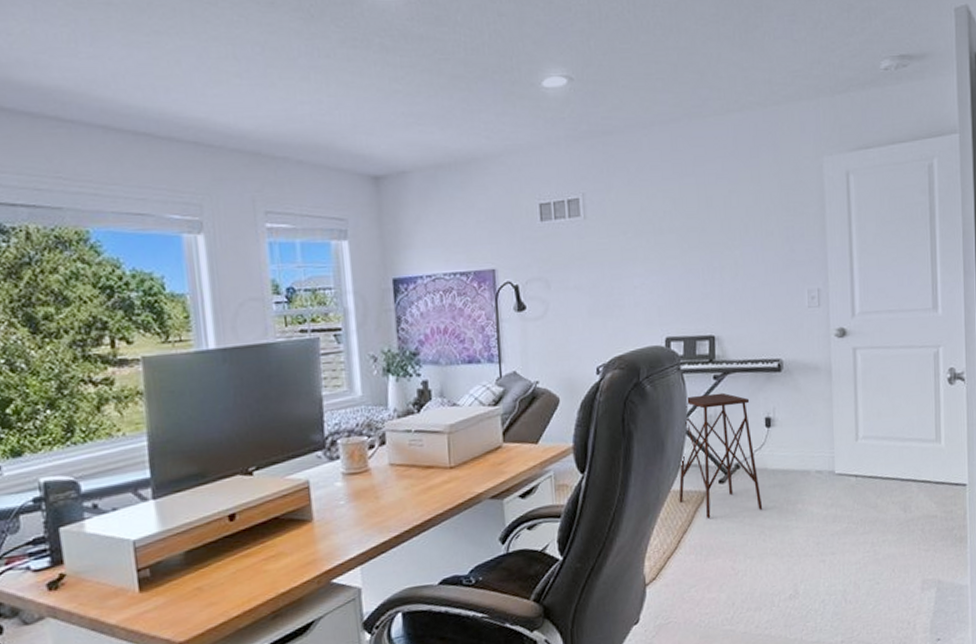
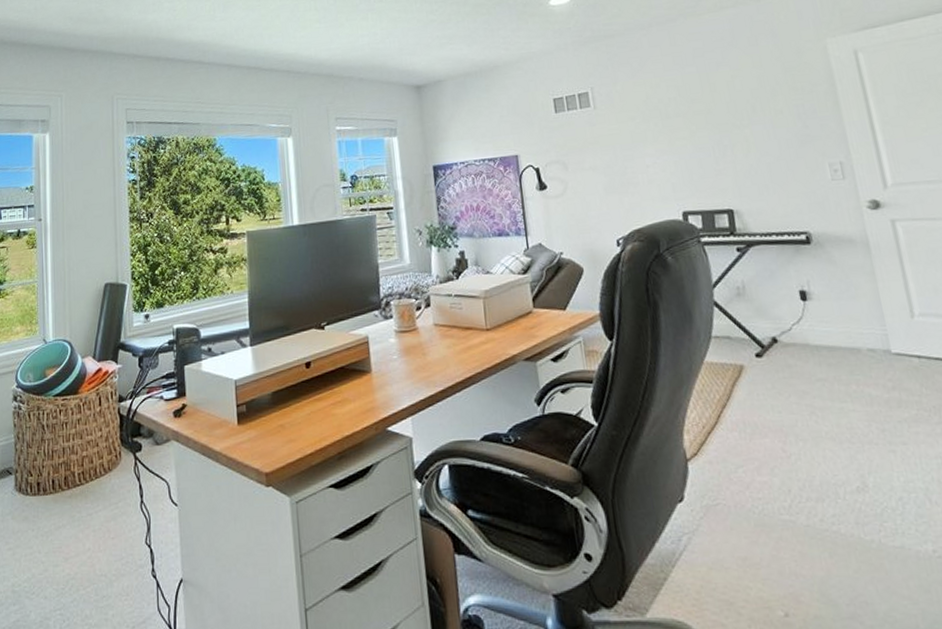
side table: present [679,392,763,518] -> none [710,264,811,394]

